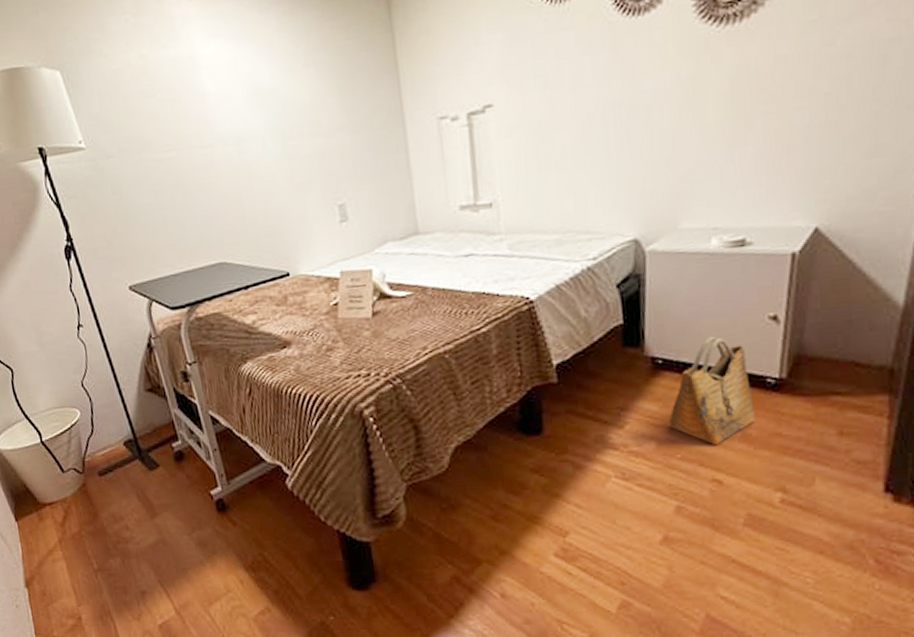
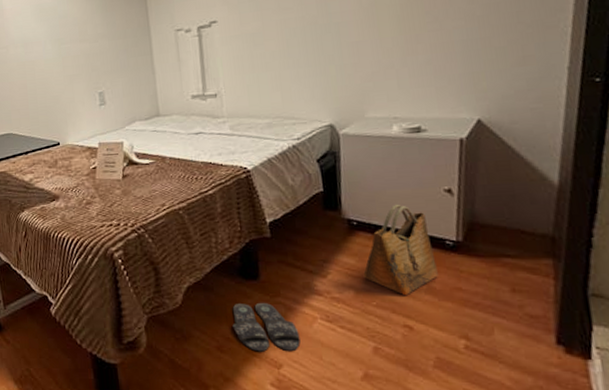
slippers: none [510,460,591,519] -> present [232,302,301,352]

